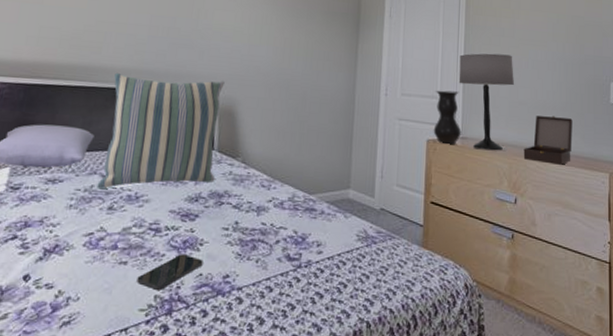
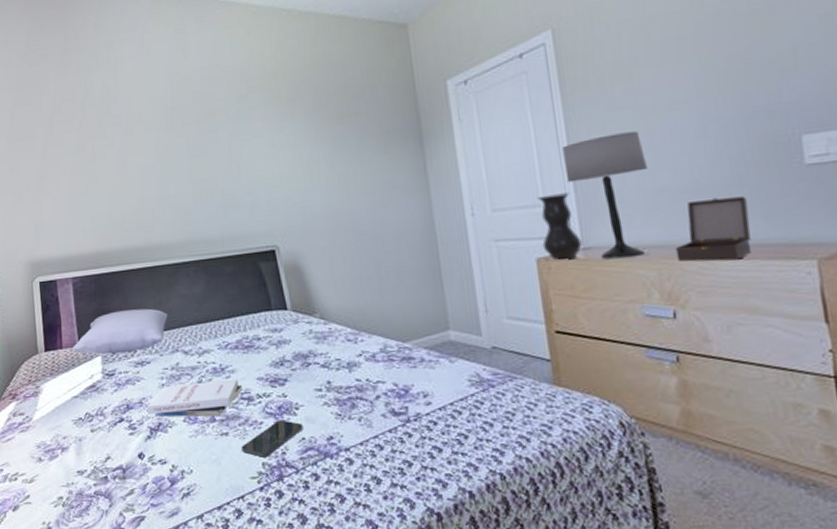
books: none [45,207,154,245] -> present [146,378,244,417]
pillow: present [97,72,225,189] -> none [171,235,296,366]

